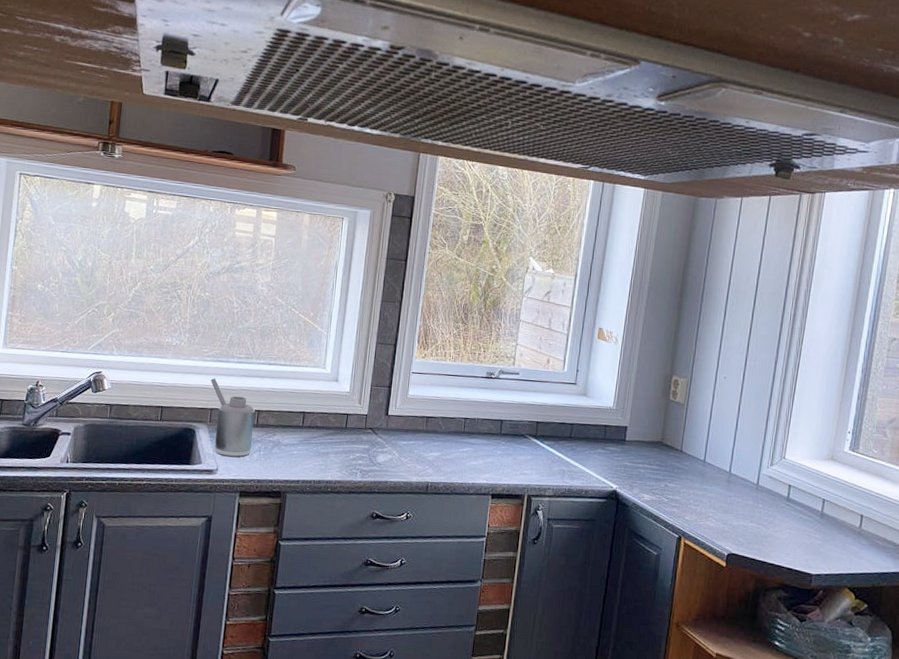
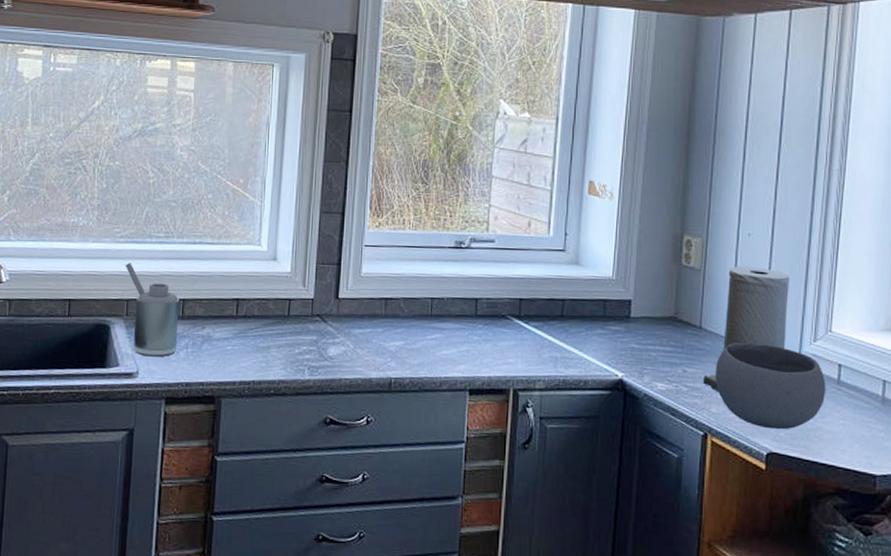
paper towel: none [680,402,755,503] -> present [702,266,789,391]
bowl: none [690,464,778,536] -> present [714,343,826,430]

